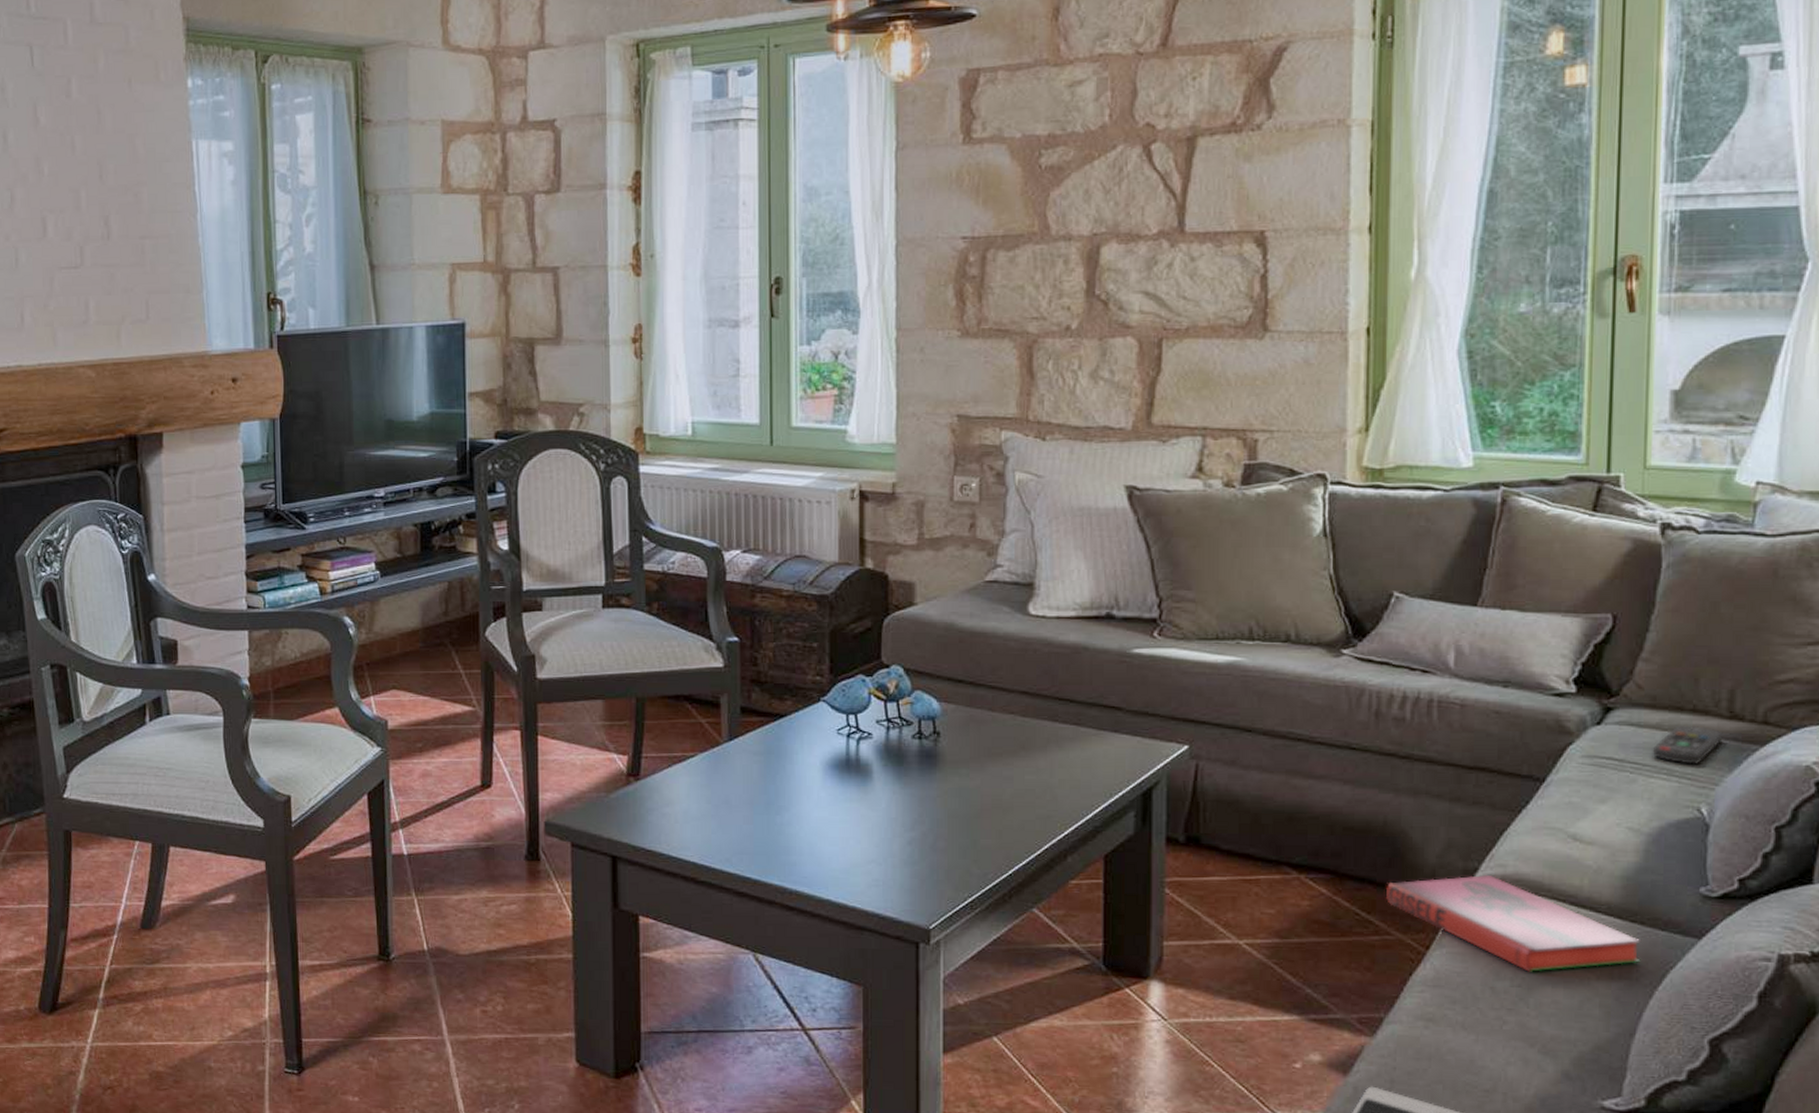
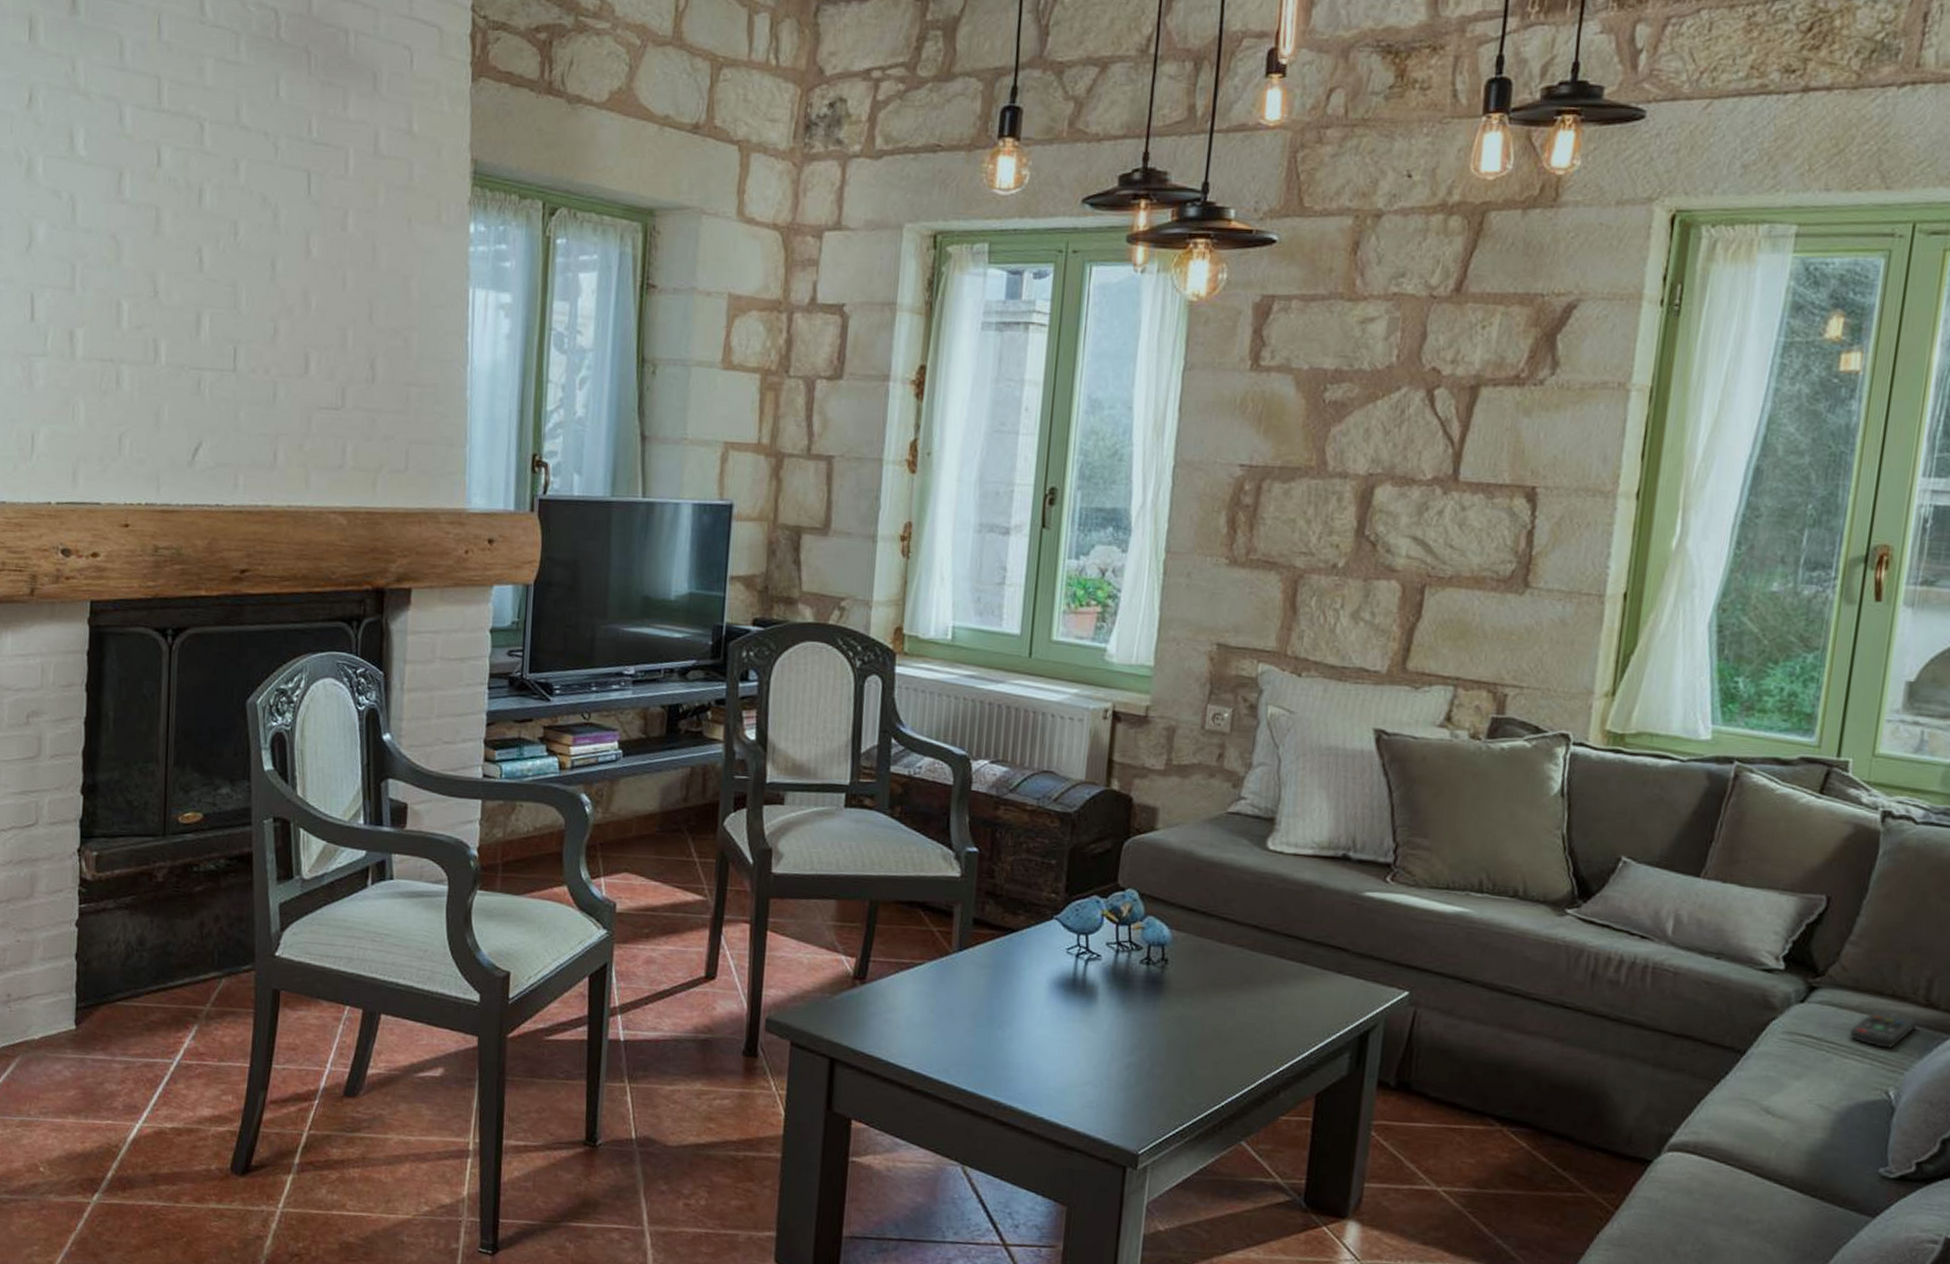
hardback book: present [1386,874,1641,972] -> none [1583,1140,1819,1238]

